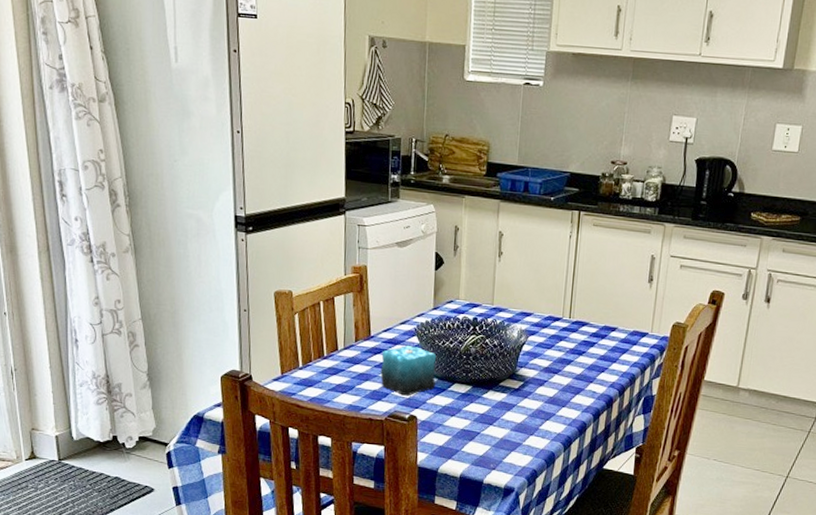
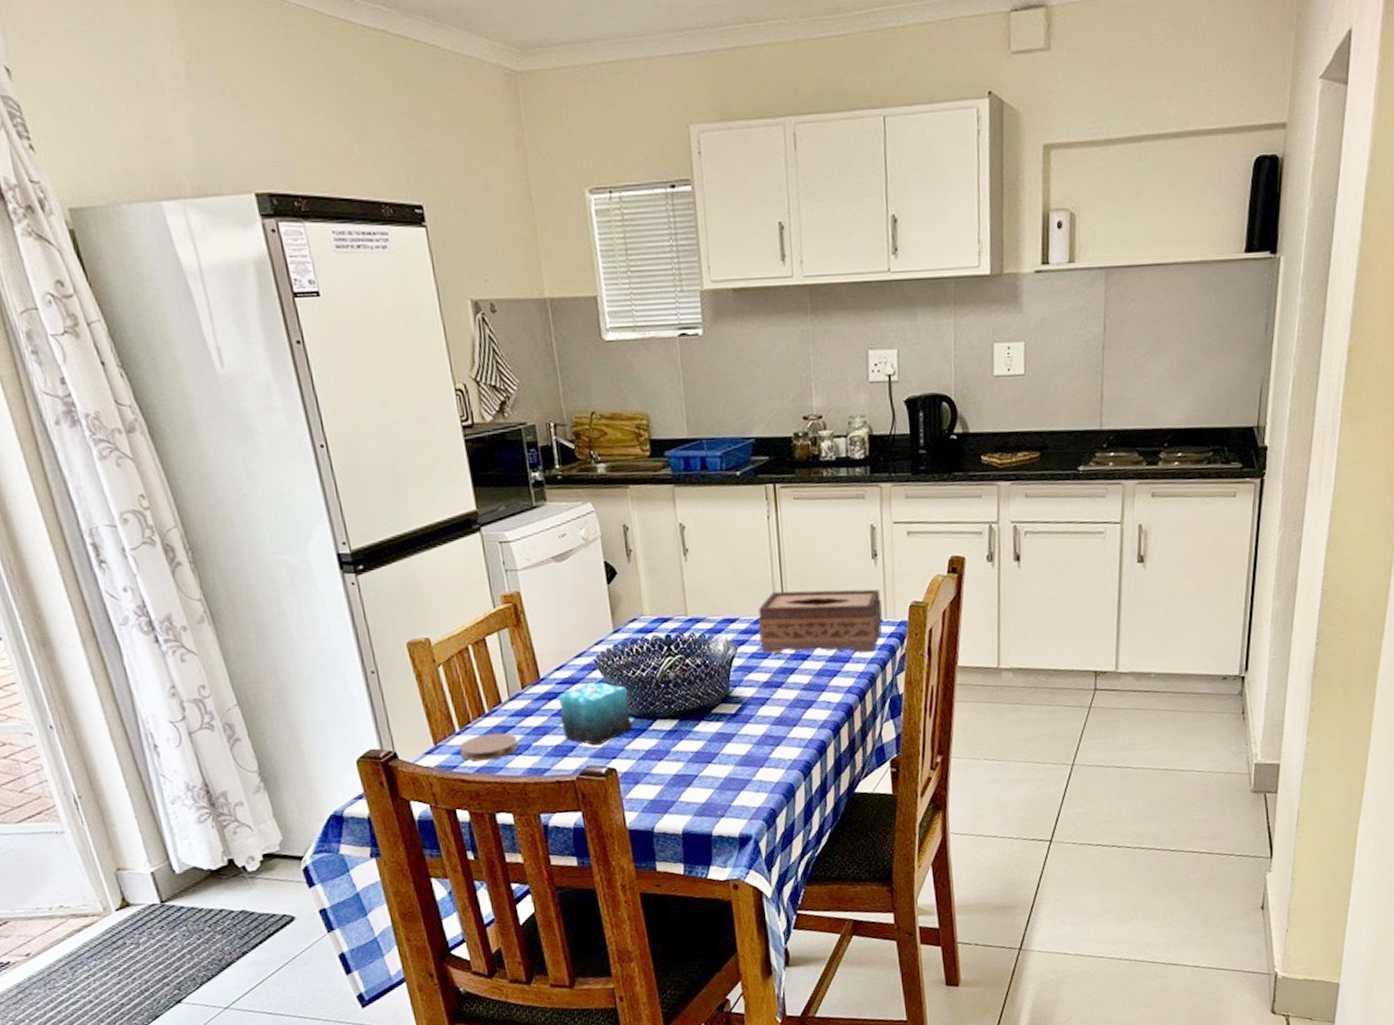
coaster: none [299,372,345,394] -> present [459,733,519,762]
tissue box: none [547,297,651,358] -> present [758,589,883,654]

